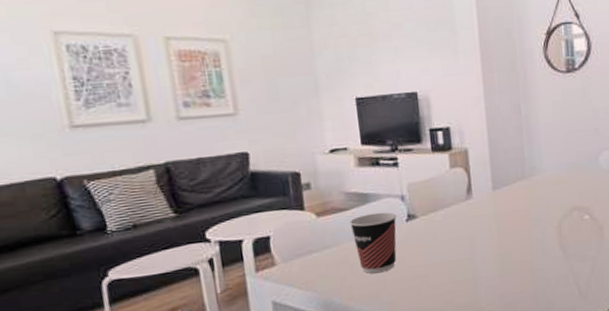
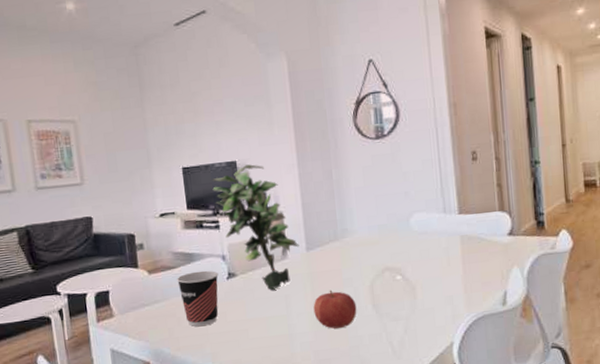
potted plant: none [389,96,485,233] -> present [211,164,300,290]
fruit: none [499,231,544,271] -> present [313,289,357,329]

